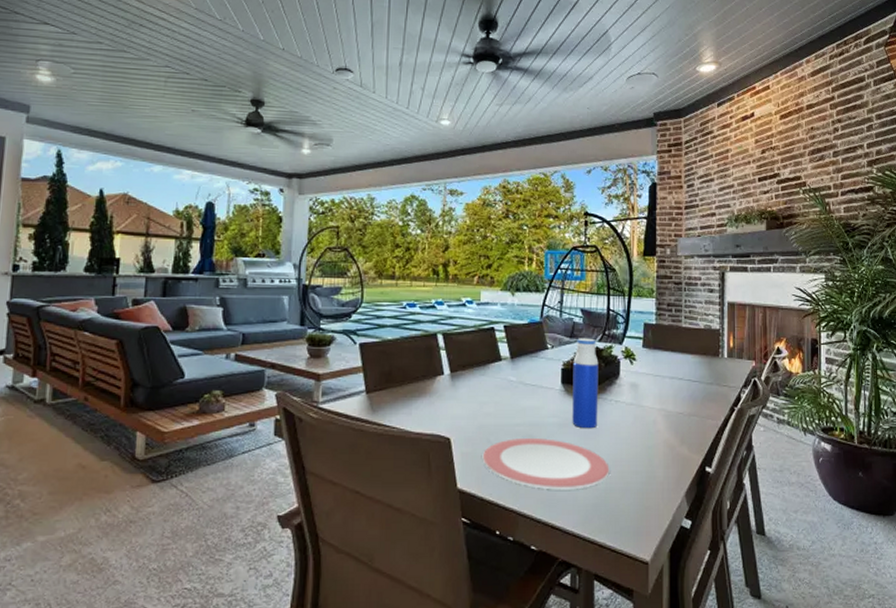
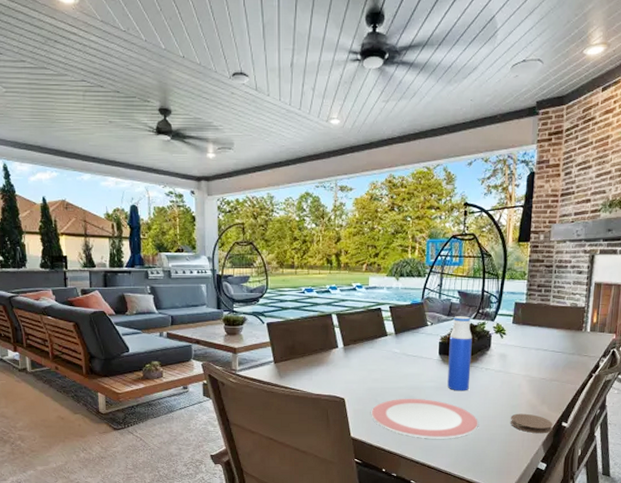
coaster: none [647,456,695,482] -> present [511,413,553,434]

